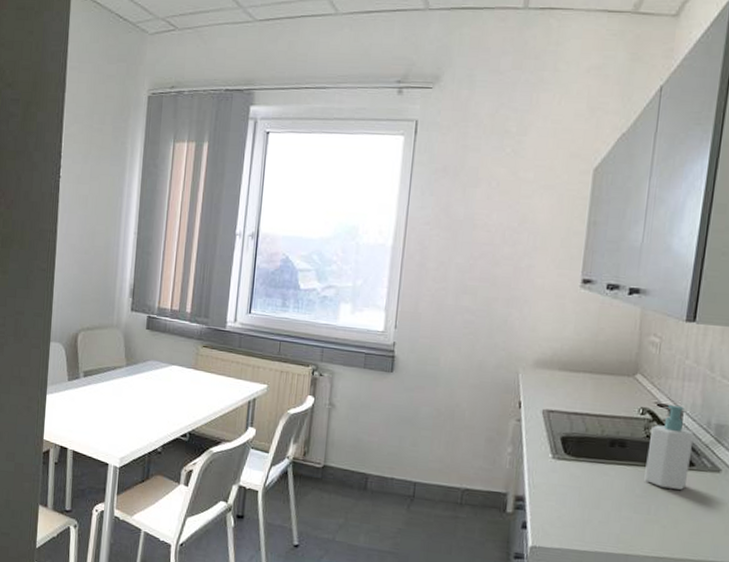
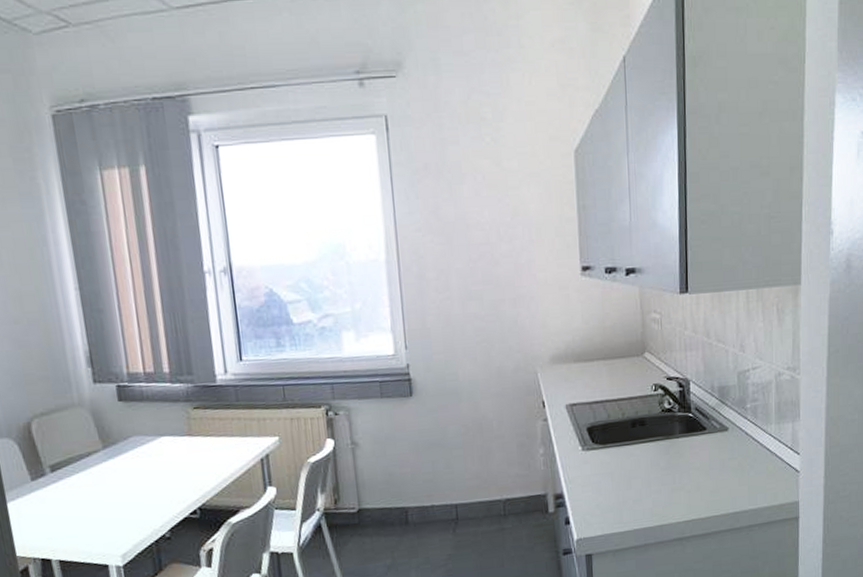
soap bottle: present [644,404,695,490] -> none [665,375,702,456]

